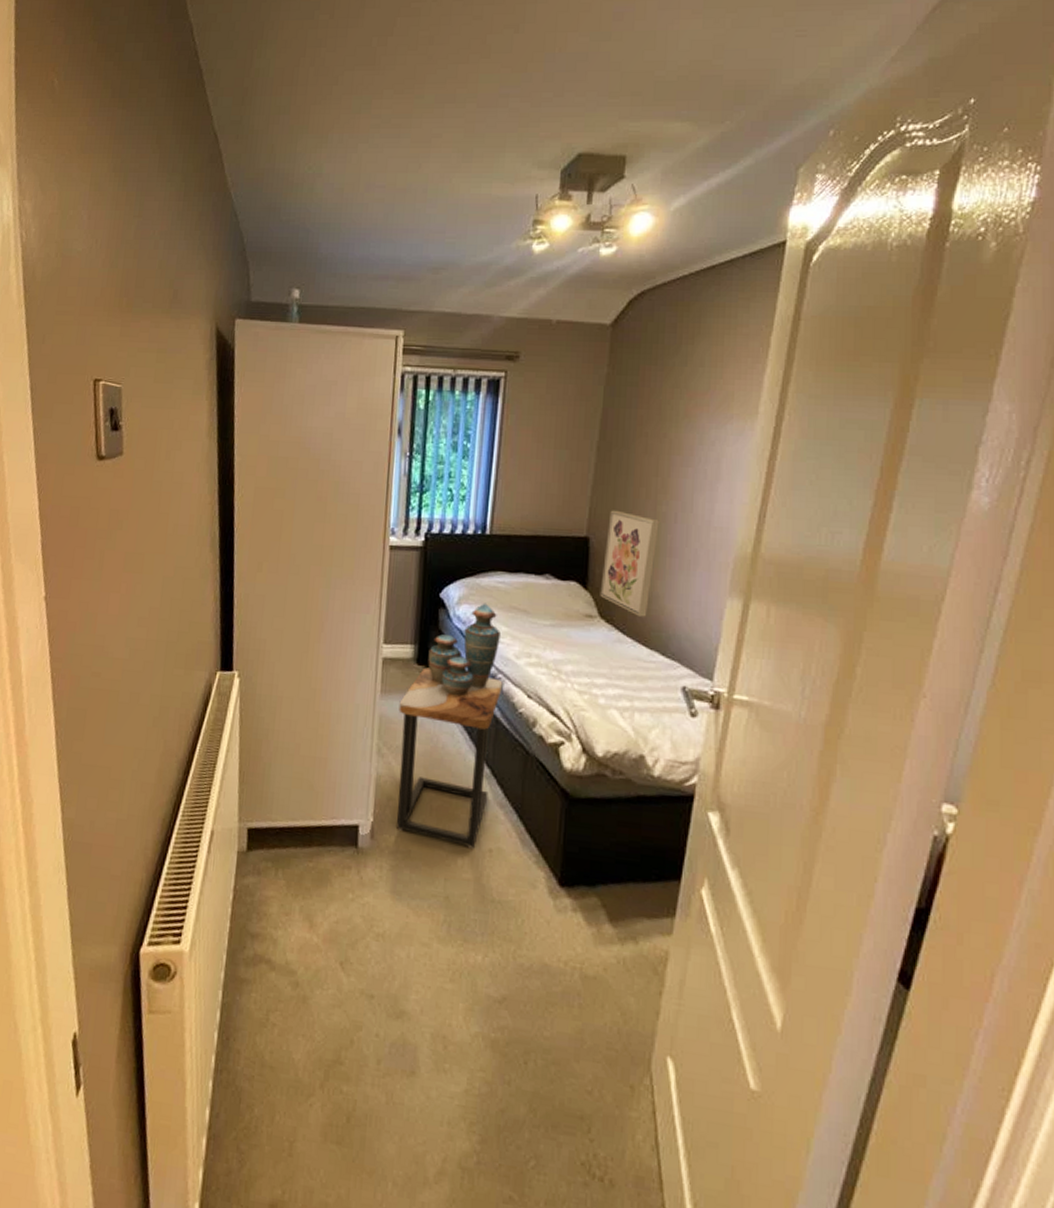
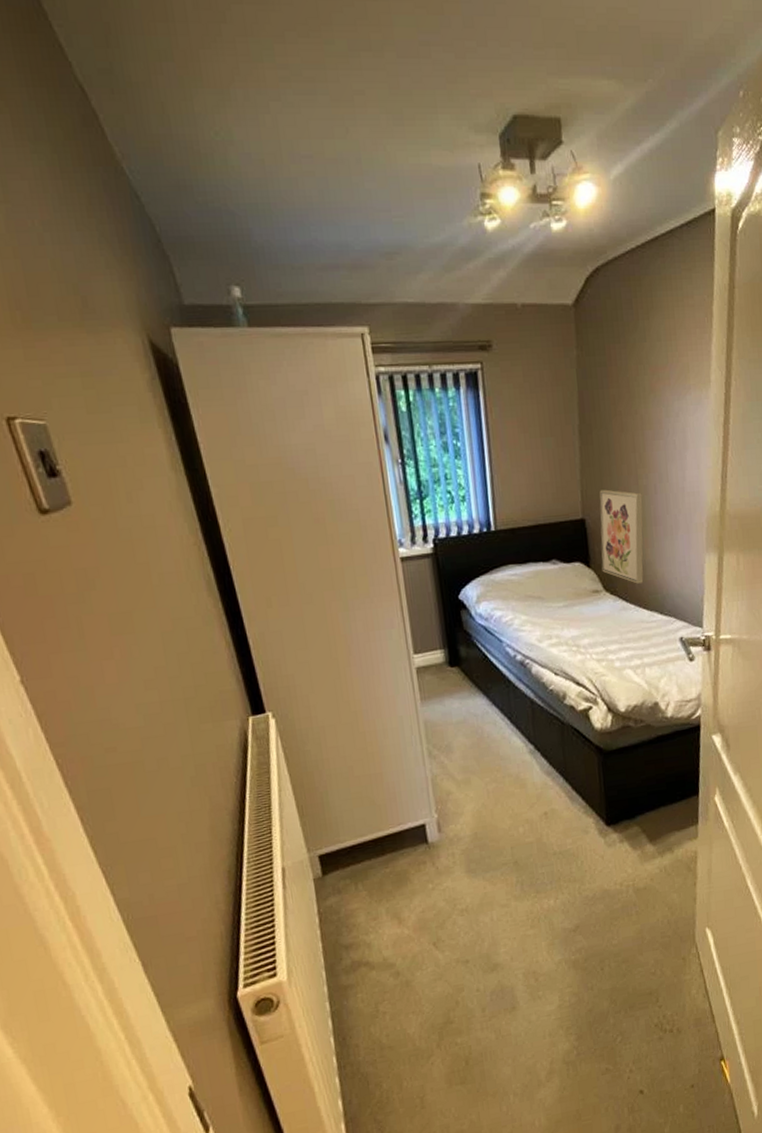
side table: present [397,667,503,849] -> none [440,664,536,819]
decorative jar: present [428,603,500,697] -> none [458,597,522,688]

